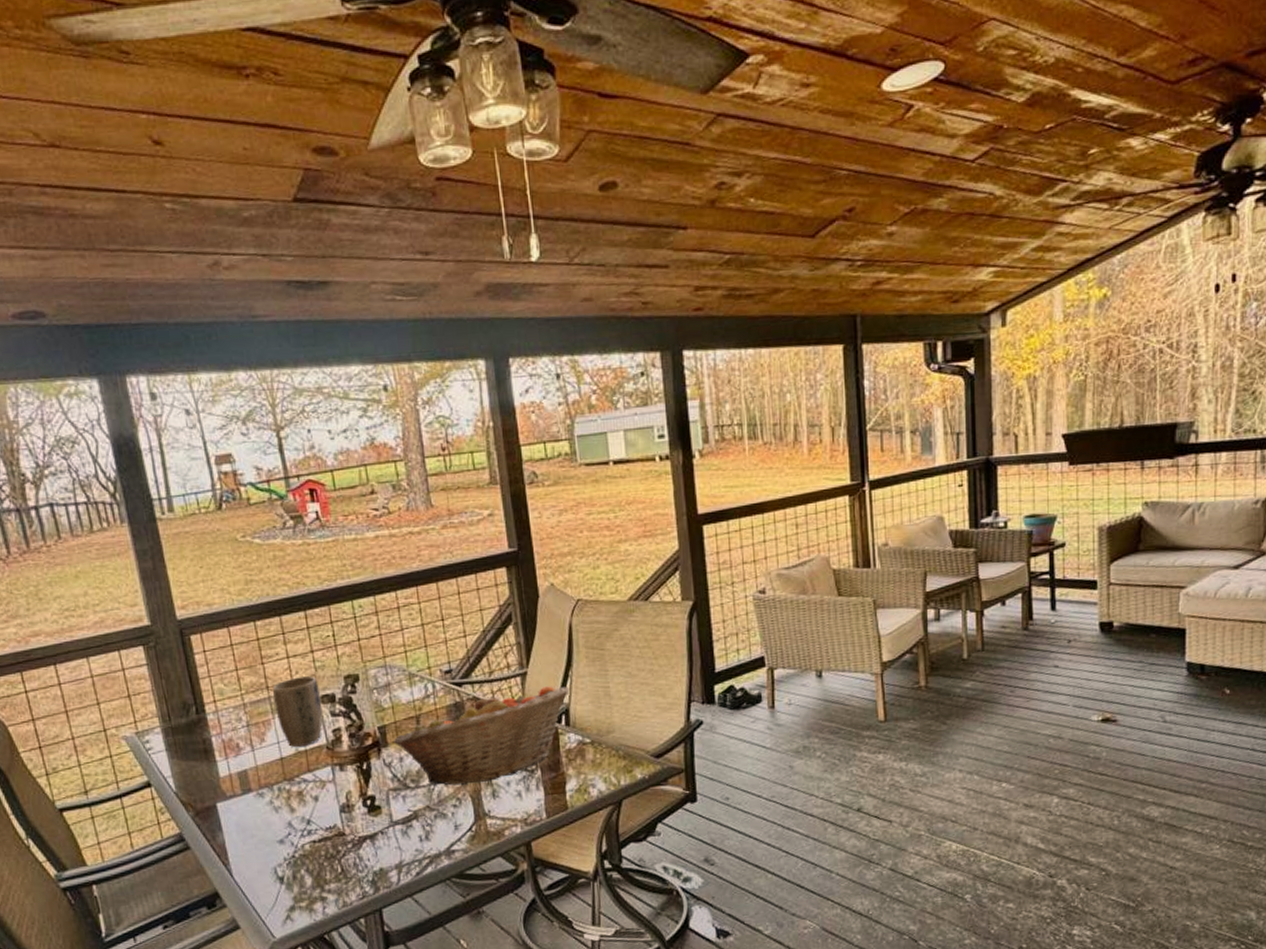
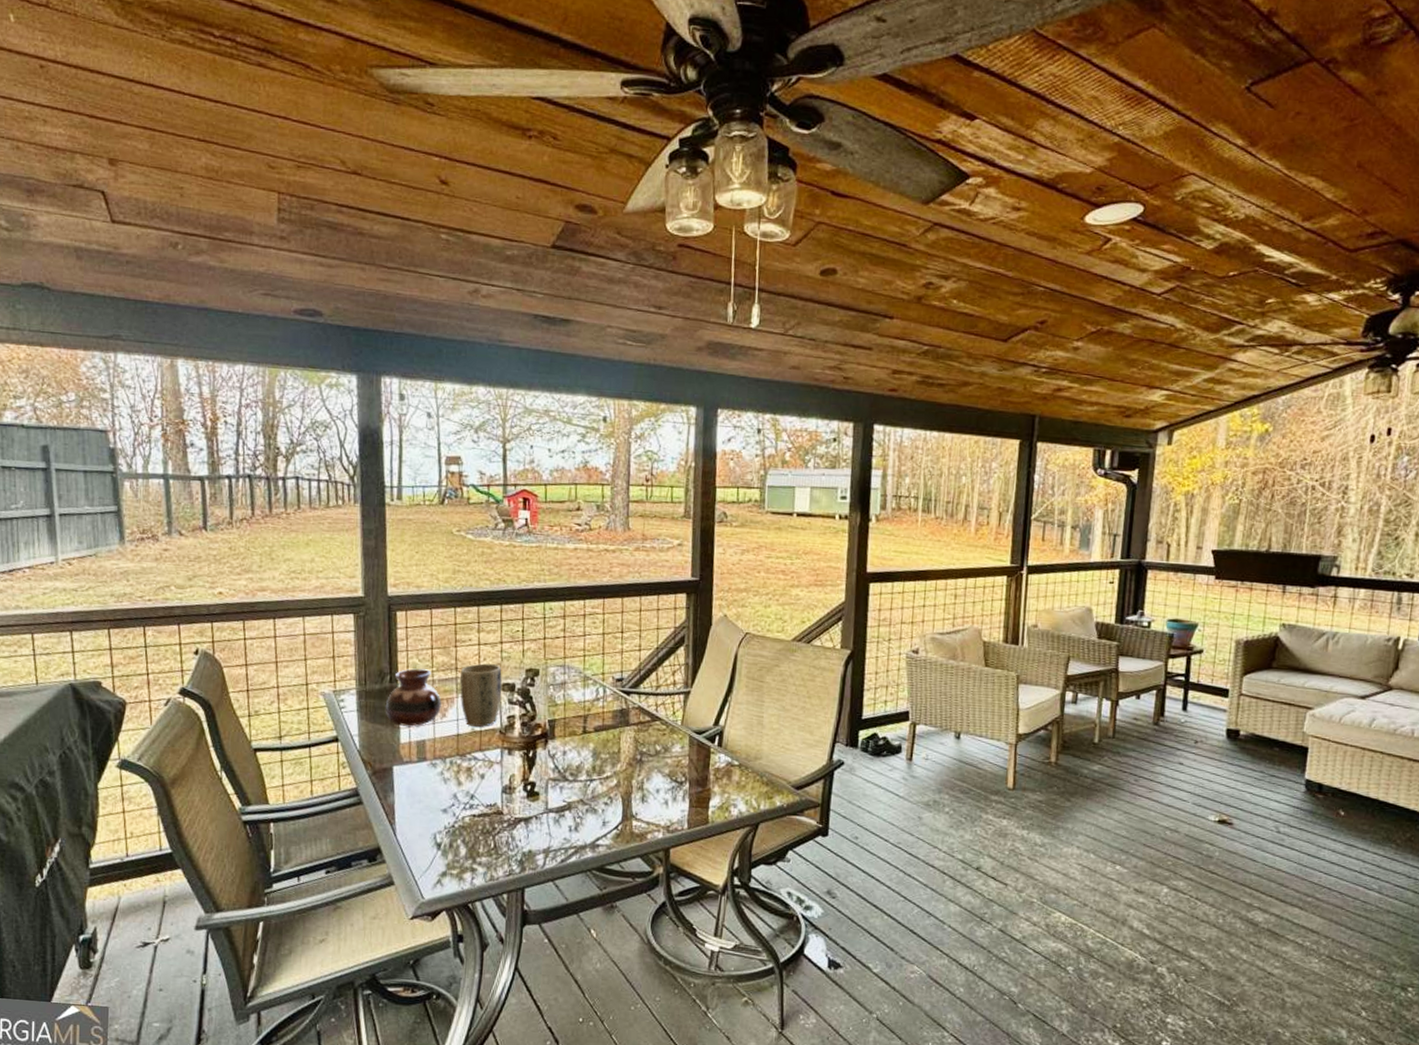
vase: none [196,693,258,759] -> present [385,668,441,726]
fruit basket: present [393,686,570,786] -> none [559,706,727,786]

